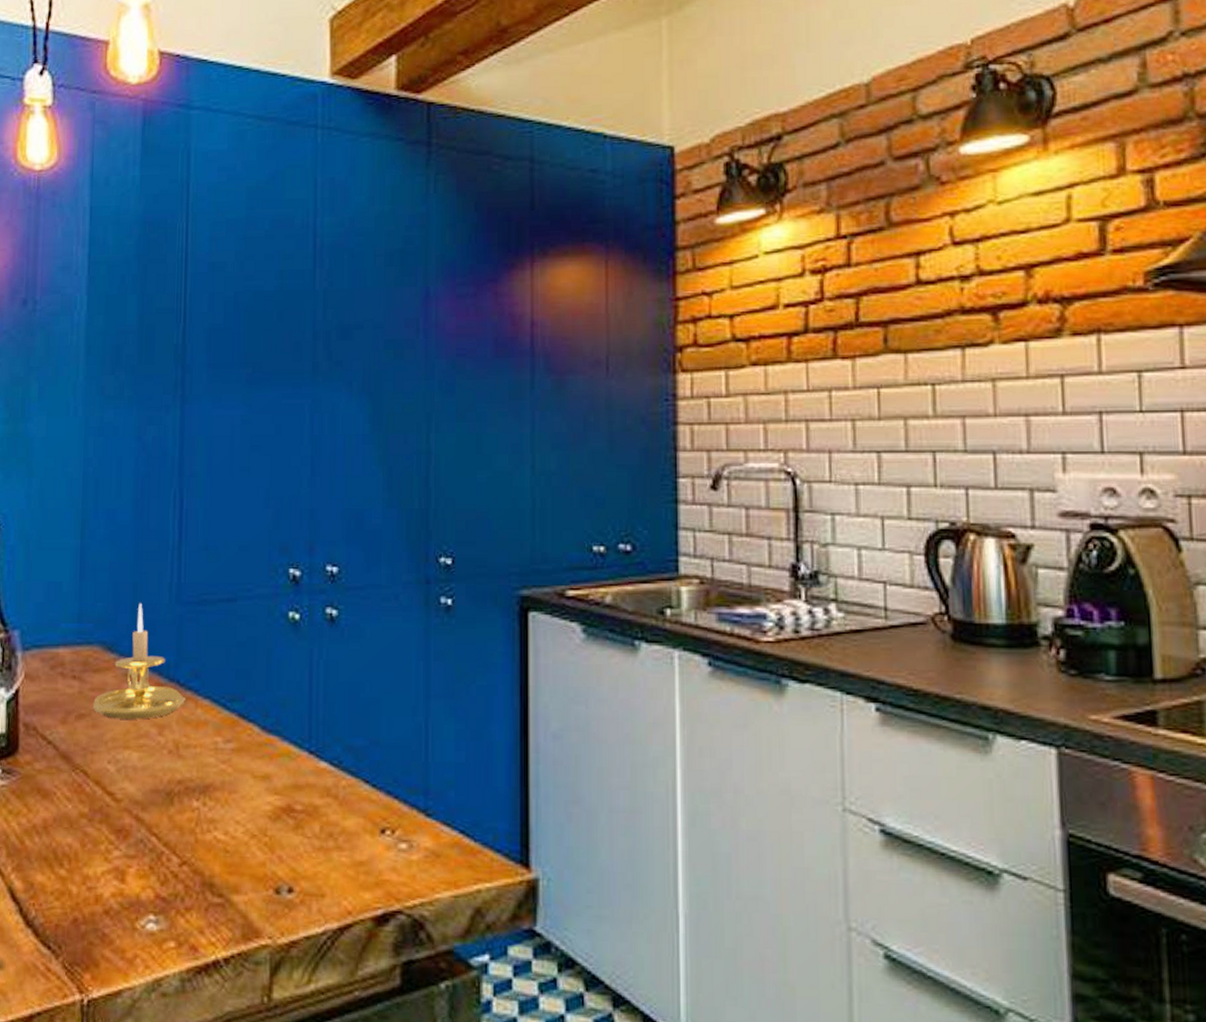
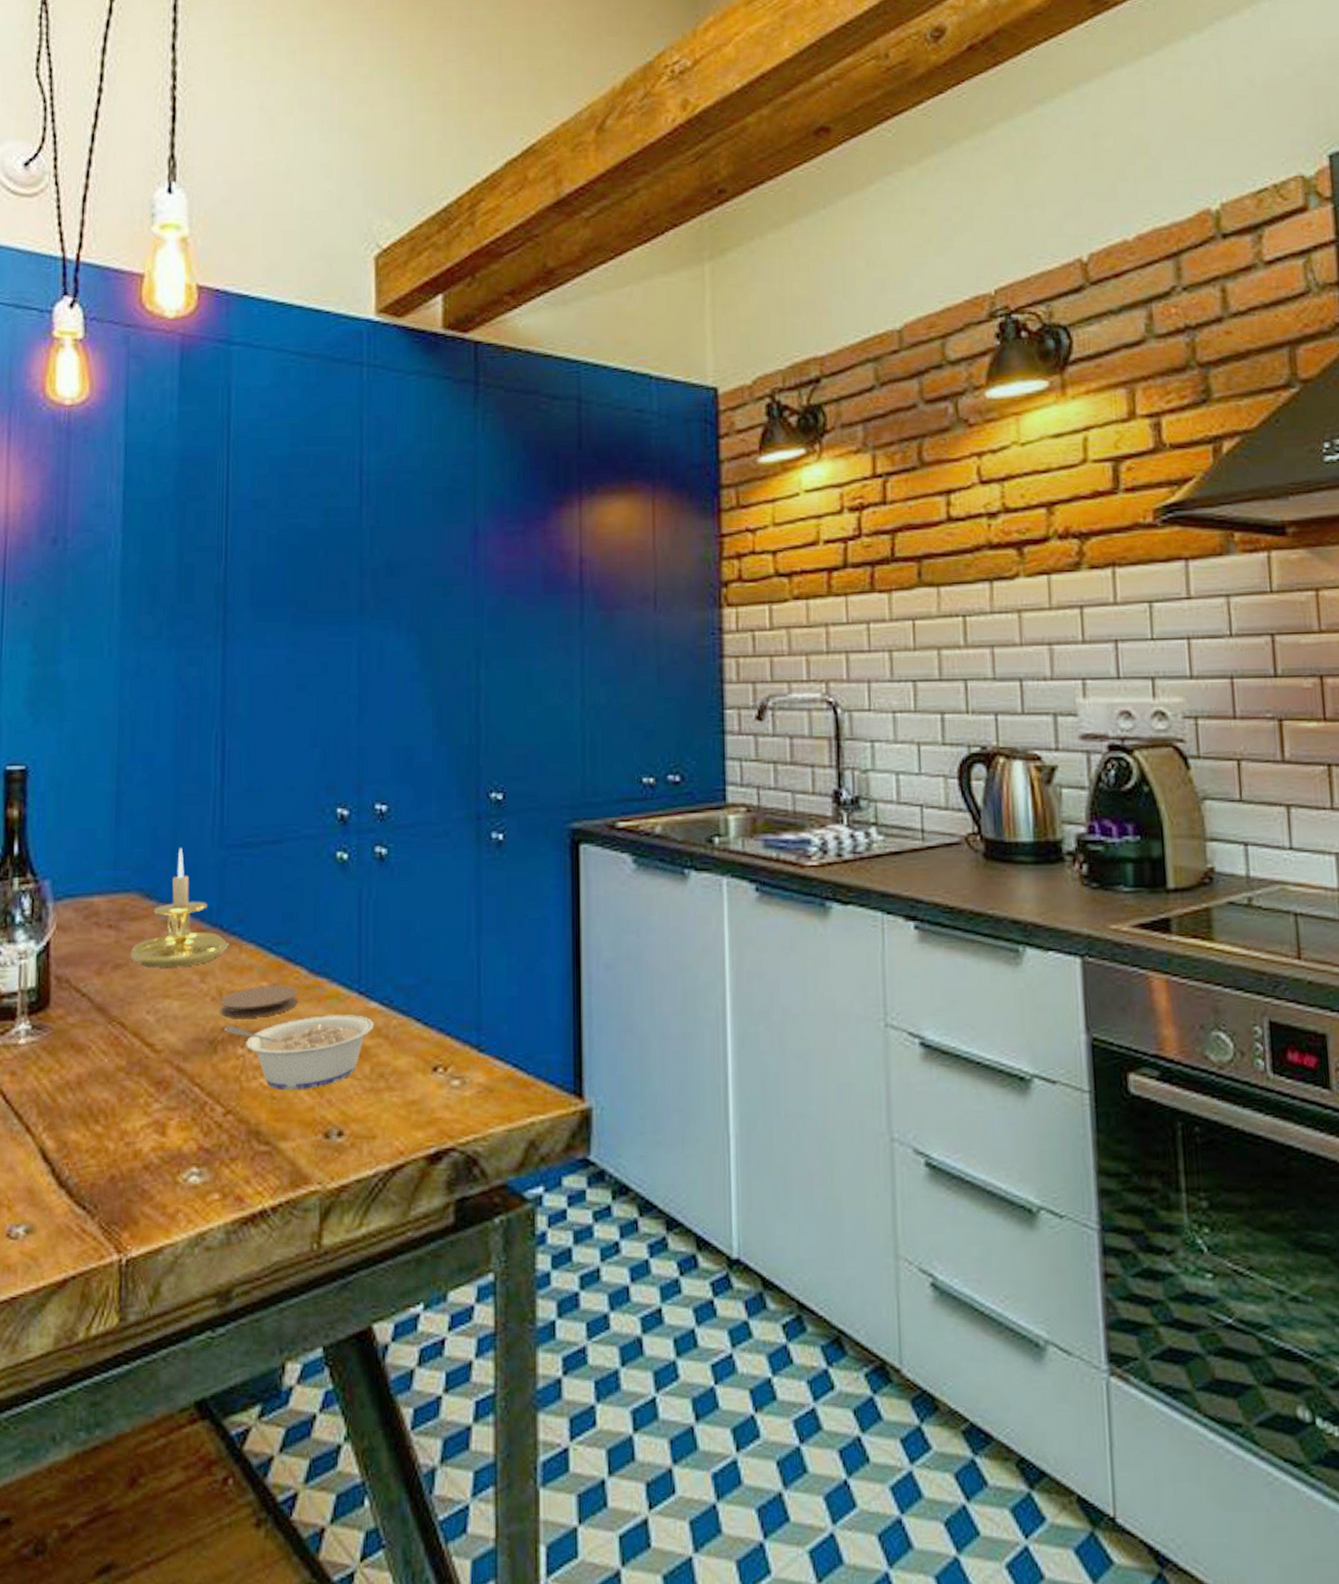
coaster: none [176,741,251,772] -> present [220,985,298,1018]
legume: none [181,772,324,846] -> present [225,1015,374,1091]

